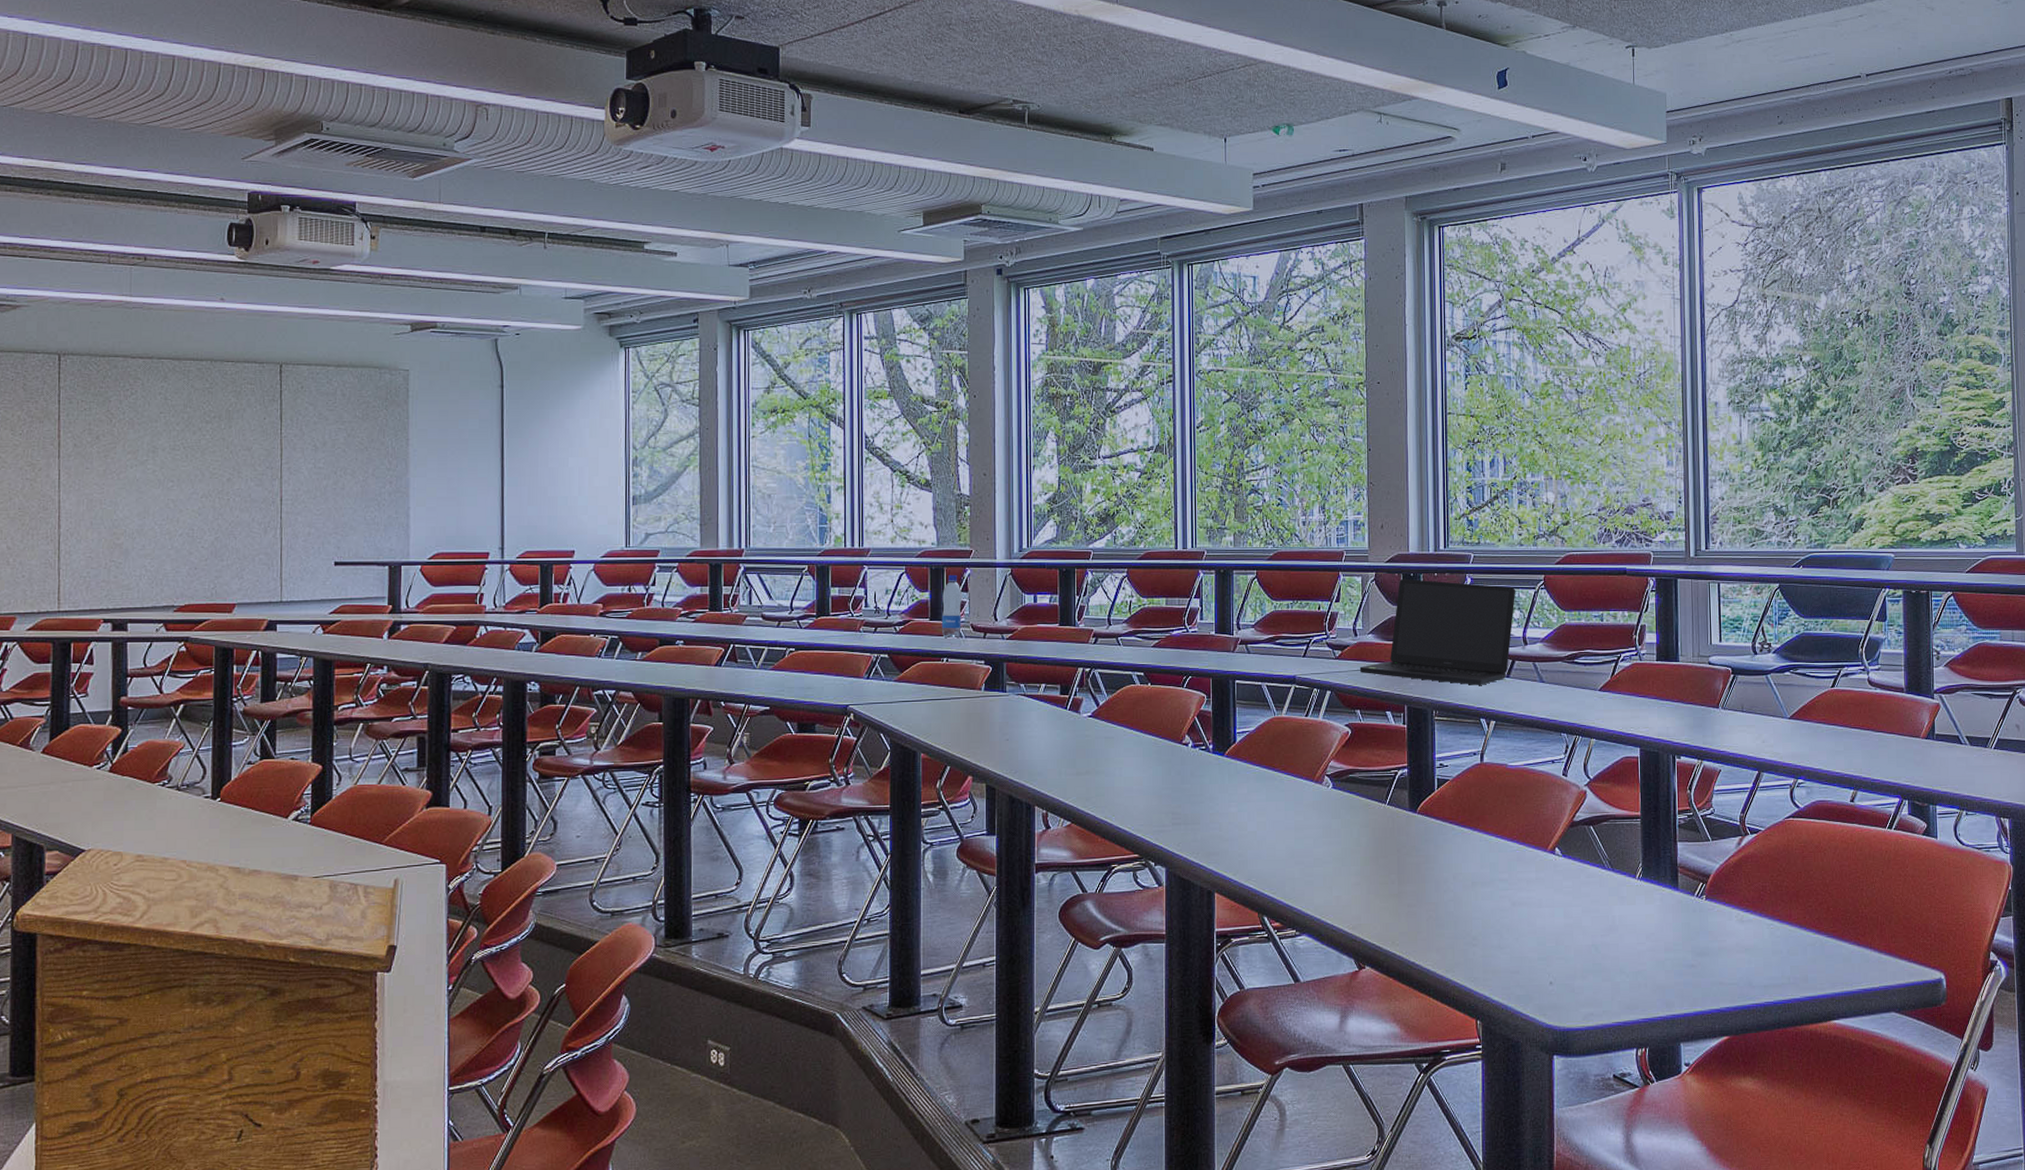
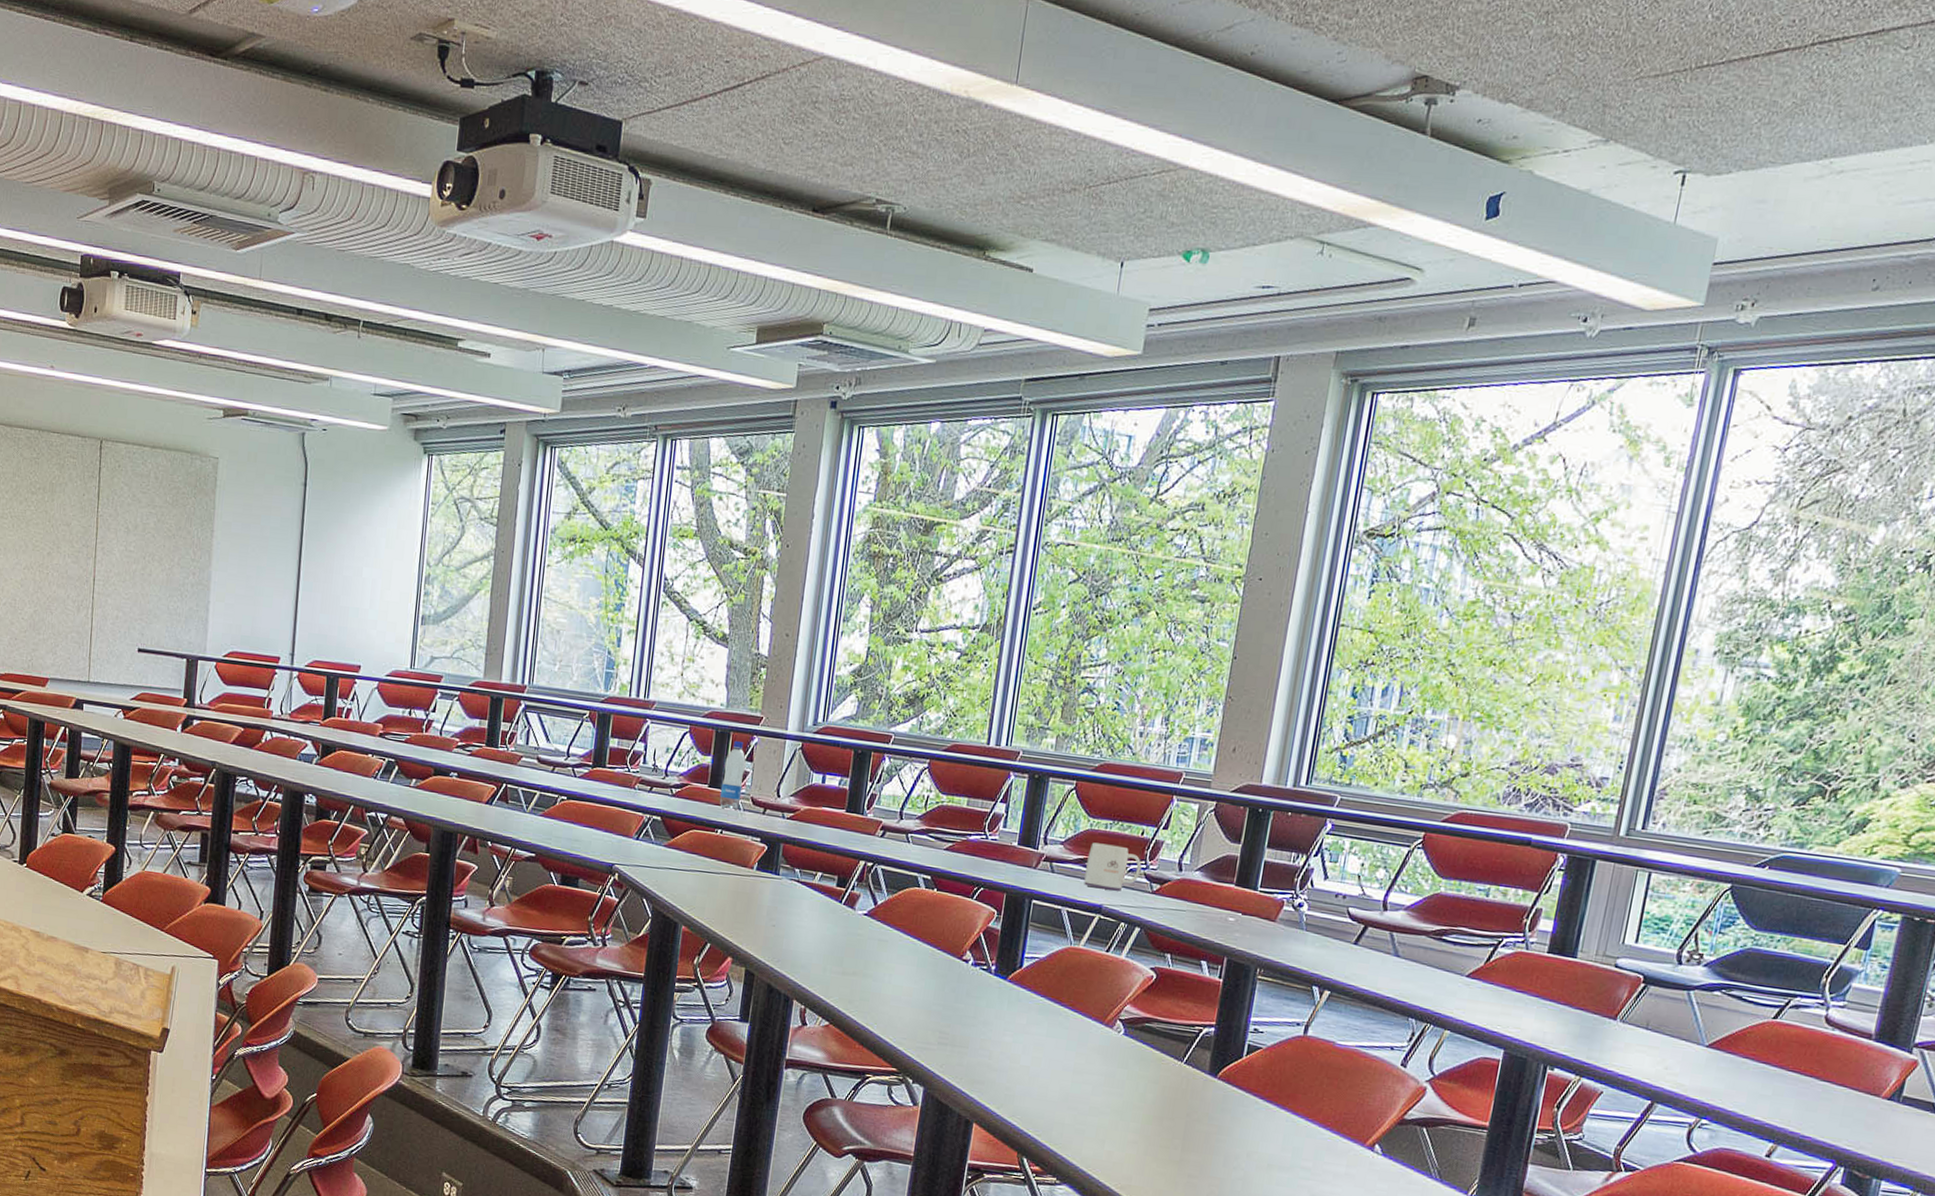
mug: none [1277,621,1323,662] -> present [1083,842,1142,891]
laptop: present [1359,578,1516,685] -> none [1177,813,1386,949]

